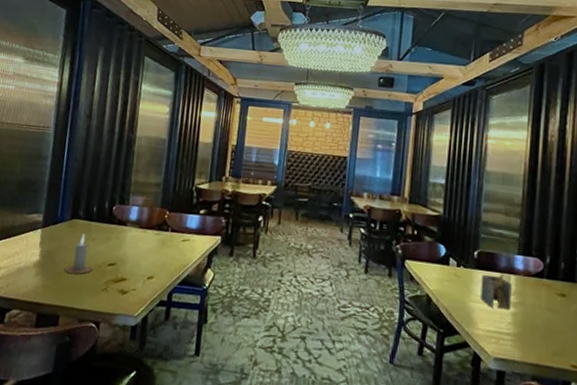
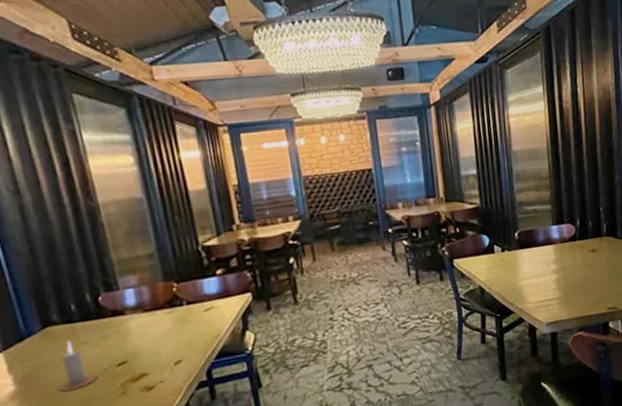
napkin holder: present [480,273,512,310] -> none [525,245,554,281]

